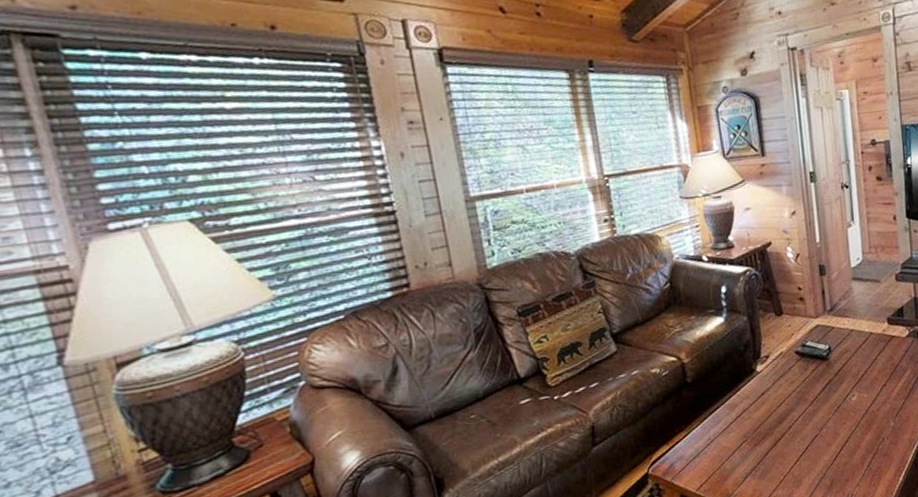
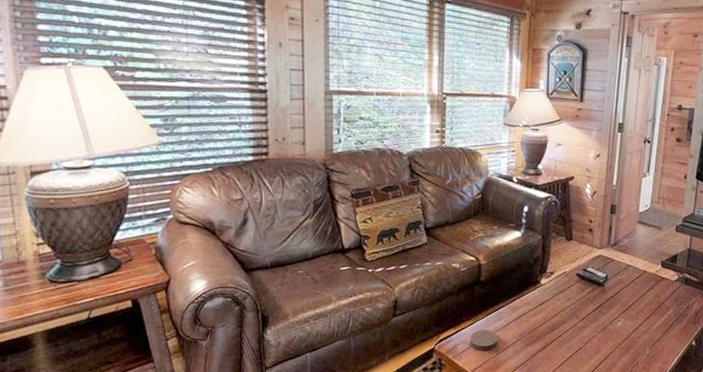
coaster: none [687,437,720,464] -> present [470,330,498,351]

